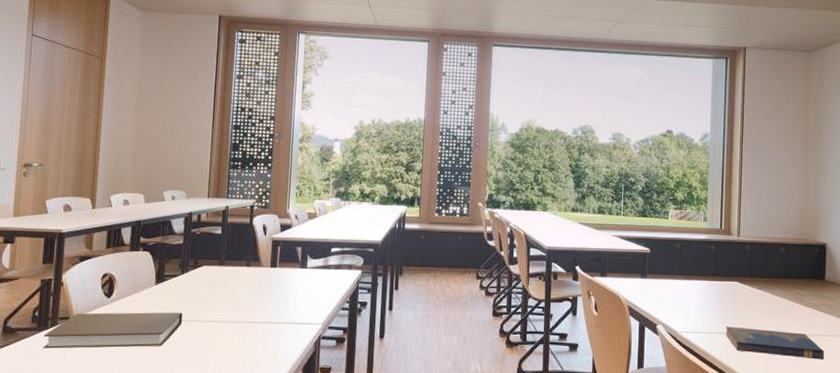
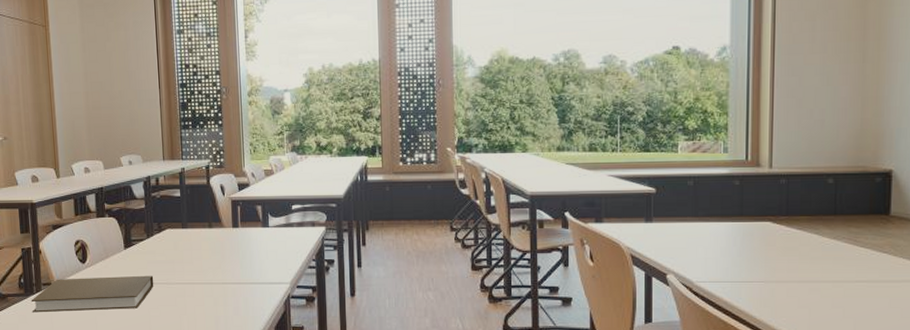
hardcover book: present [725,326,825,360] -> none [754,274,889,310]

